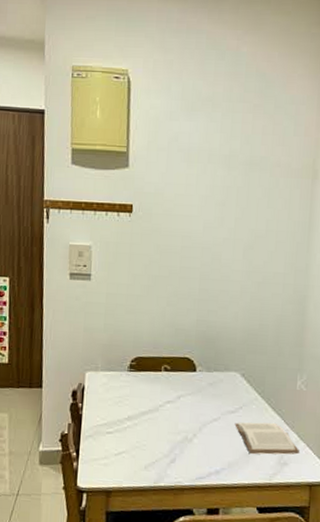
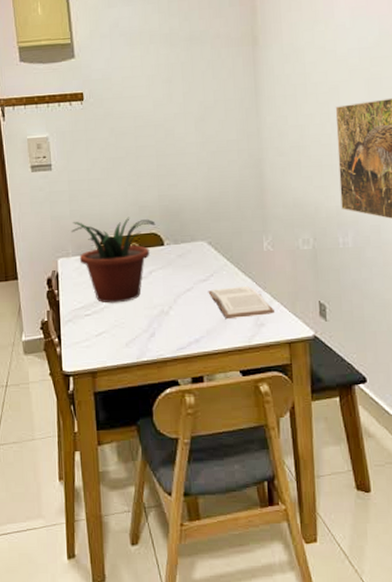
potted plant: none [103,336,190,425] -> present [72,217,156,303]

